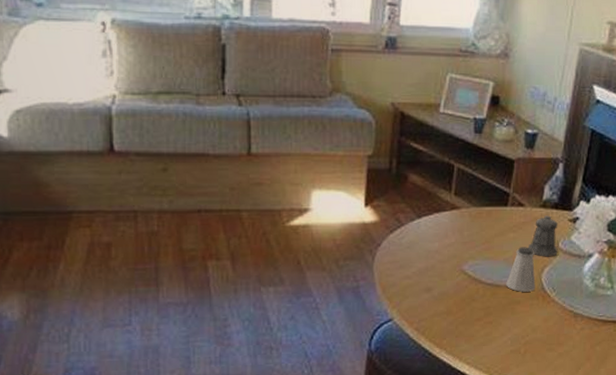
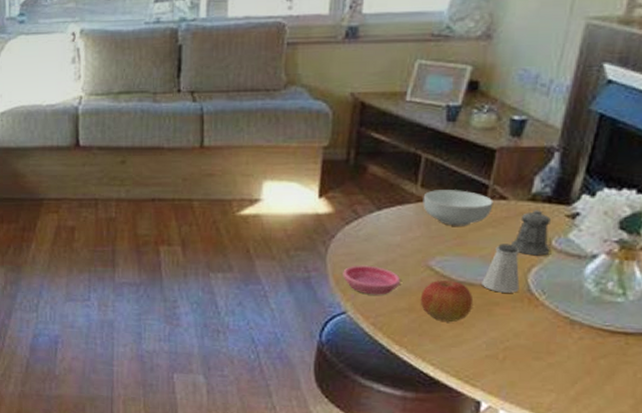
saucer: none [389,272,440,301] -> present [343,265,401,295]
cereal bowl: none [456,198,513,232] -> present [423,190,493,226]
apple: none [456,283,500,322] -> present [420,281,474,322]

